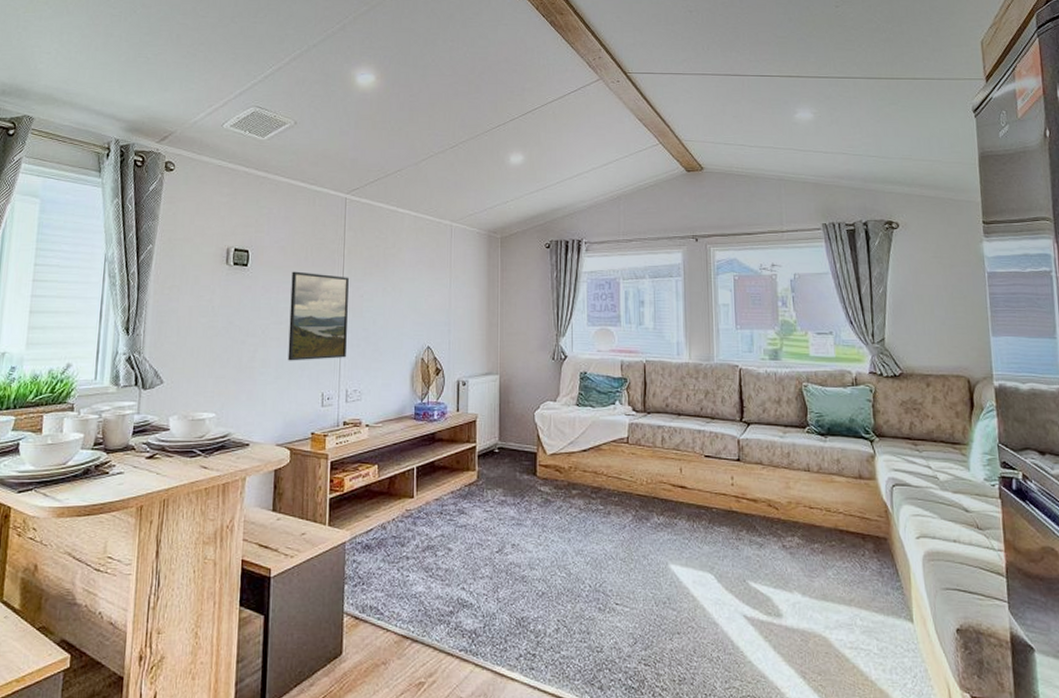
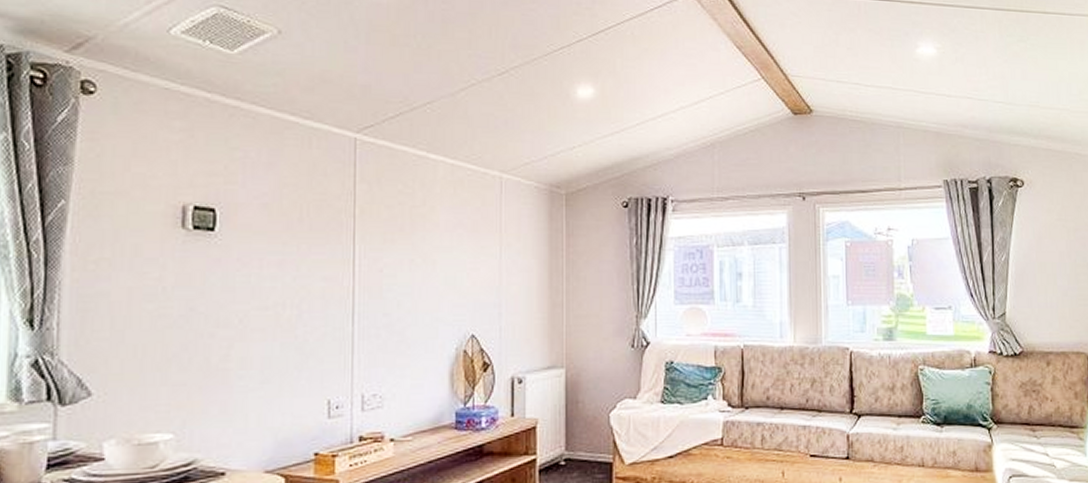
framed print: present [288,271,349,361] -> none [278,238,362,359]

